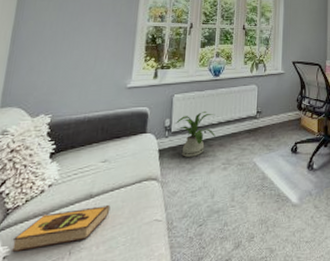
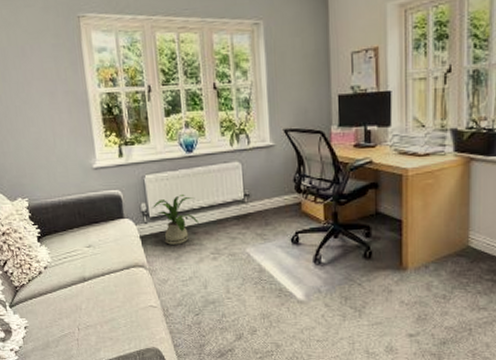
hardback book: present [10,204,111,252] -> none [27,288,106,323]

